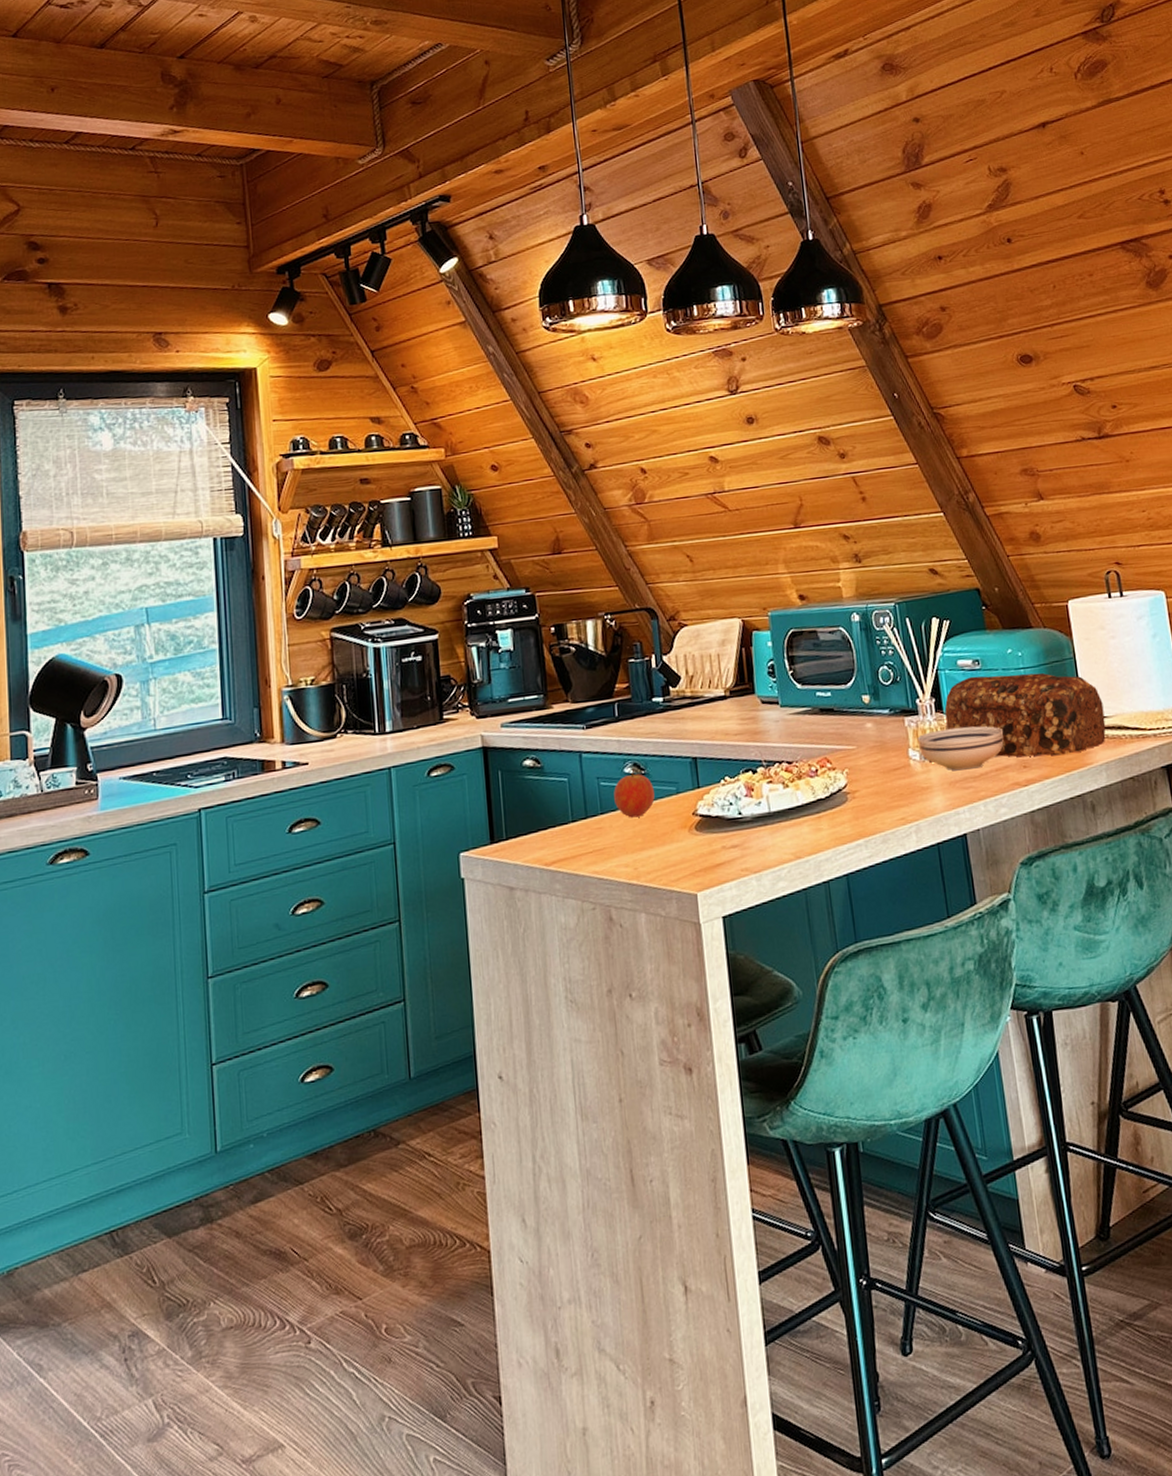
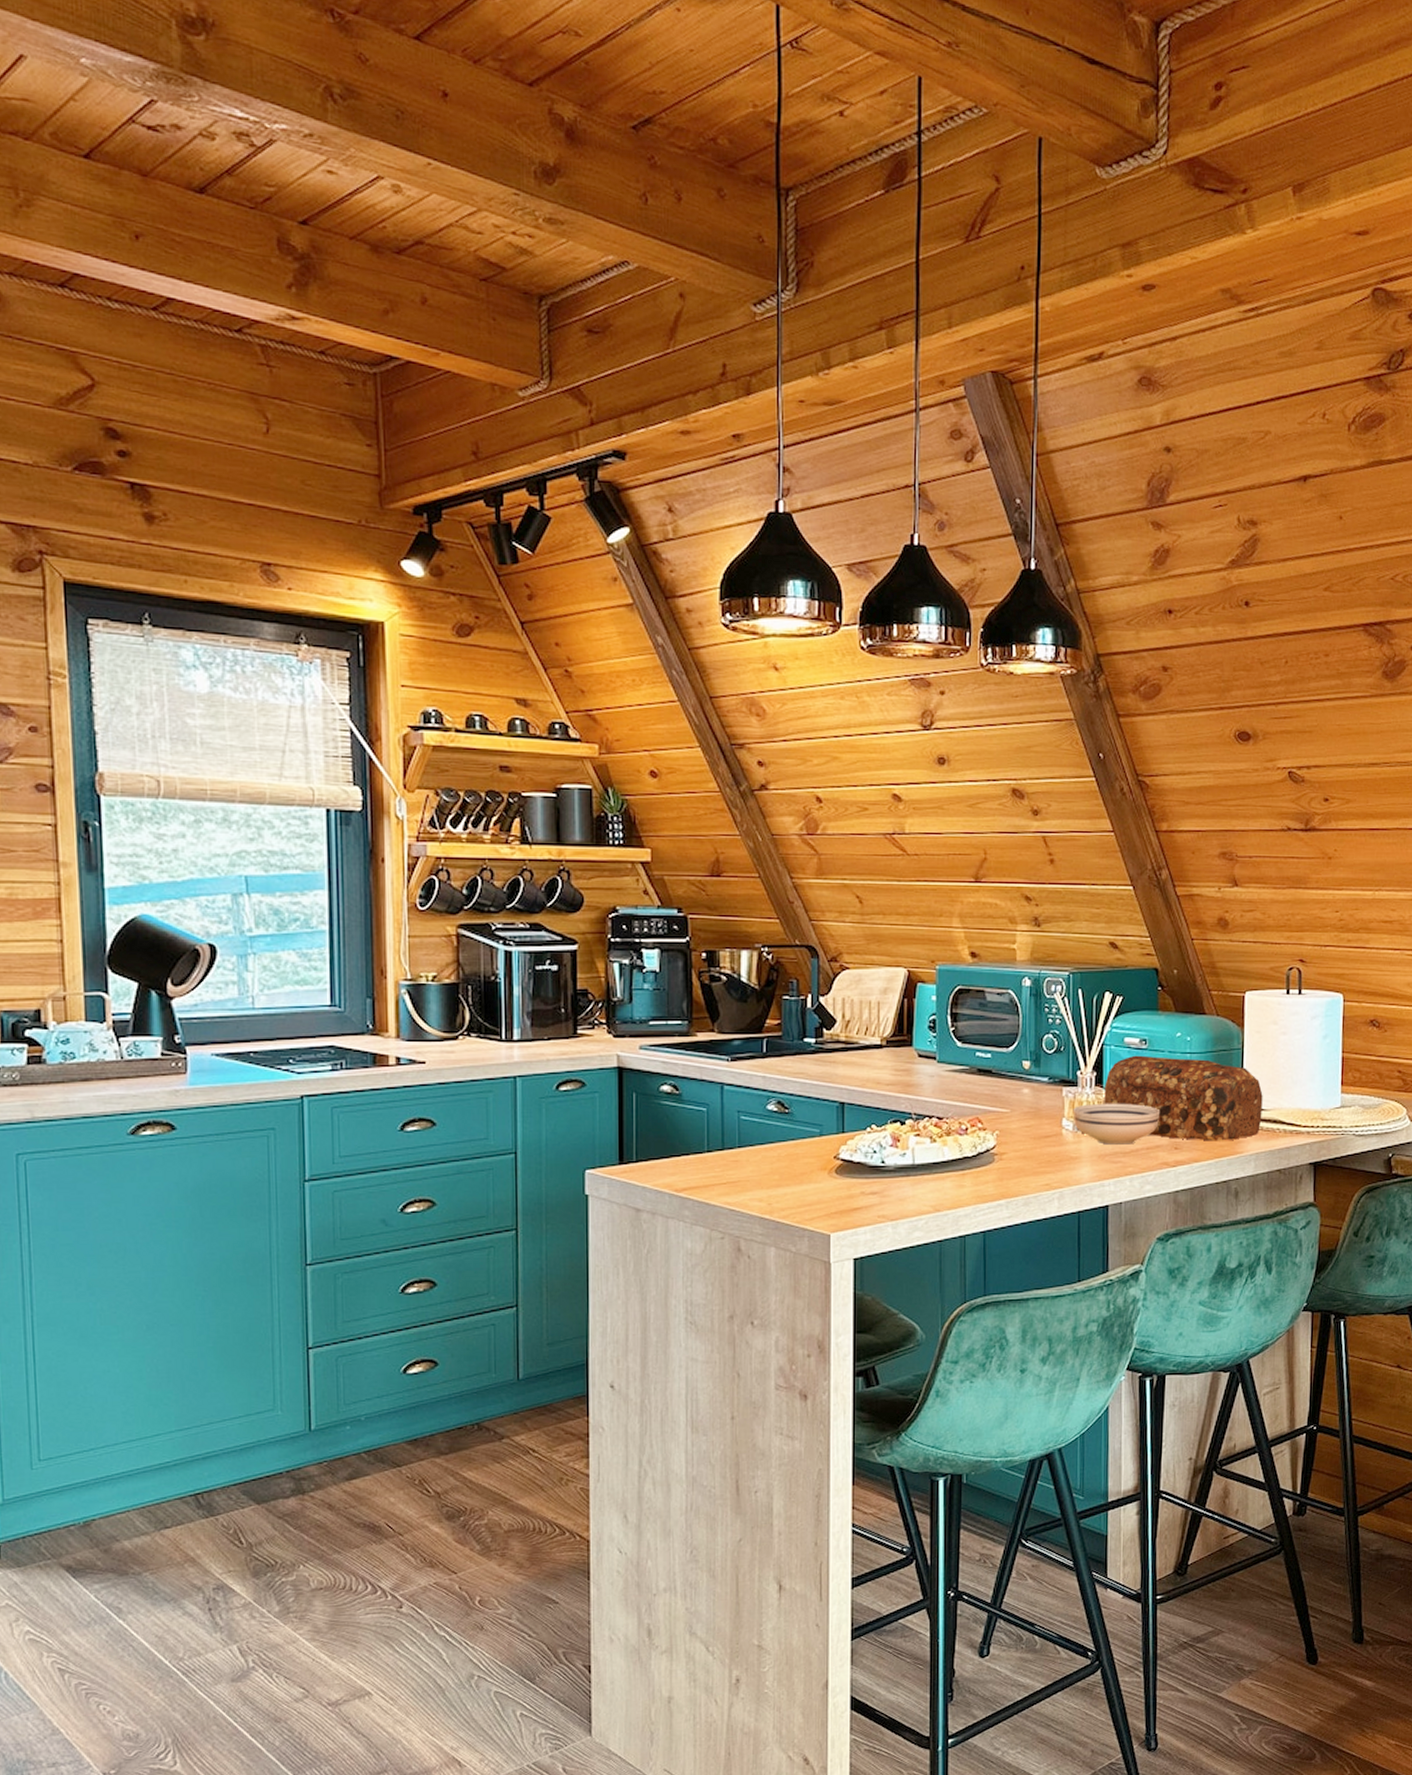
fruit: present [613,769,655,818] -> none [754,1107,796,1154]

